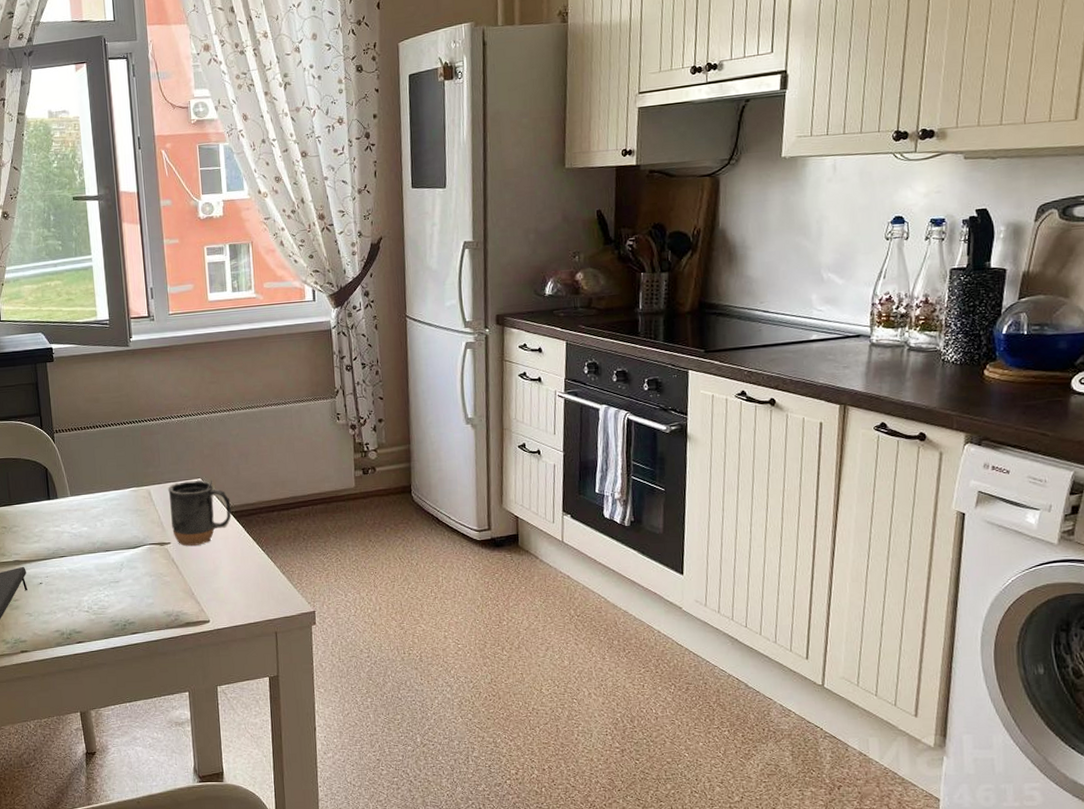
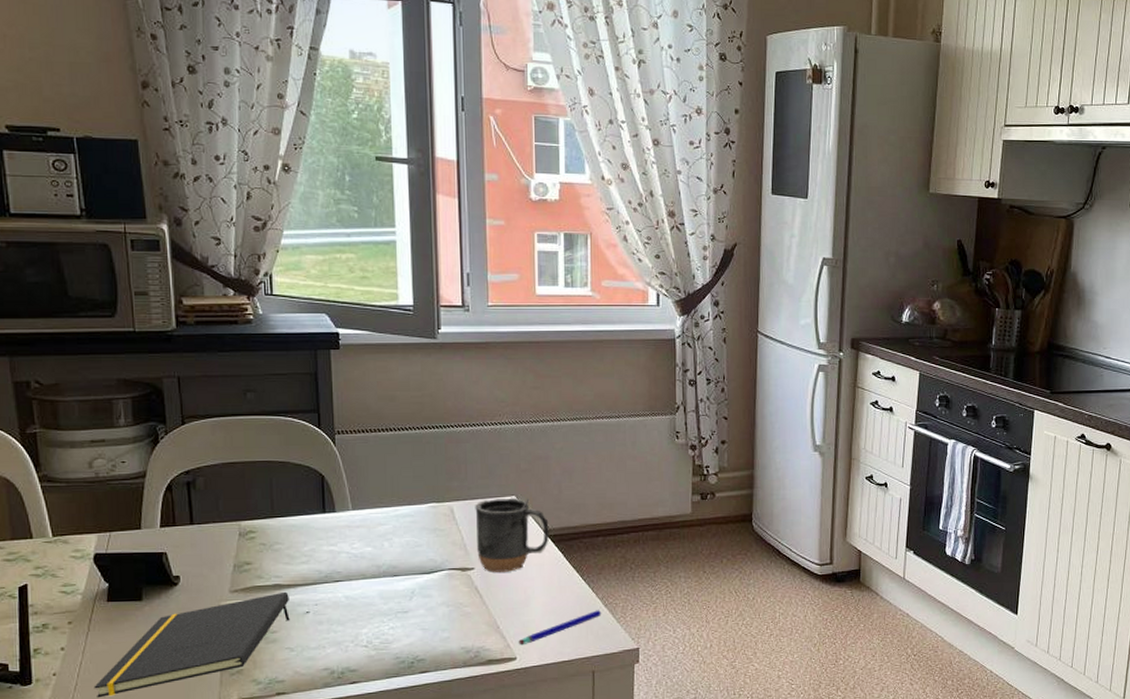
pen: none [211,577,280,610] -> present [518,610,601,646]

